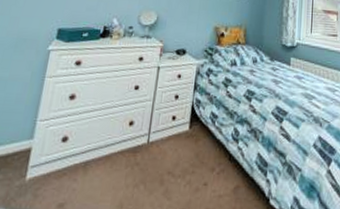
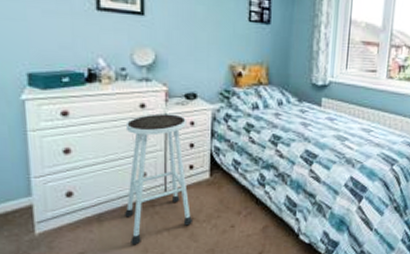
stool: none [108,66,175,199] -> present [125,114,192,245]

